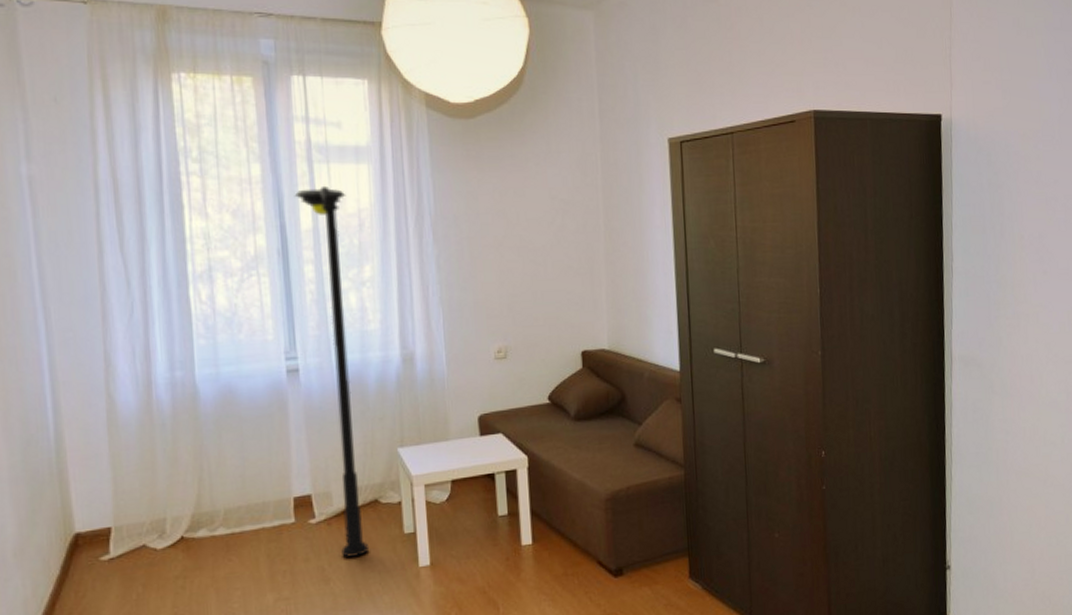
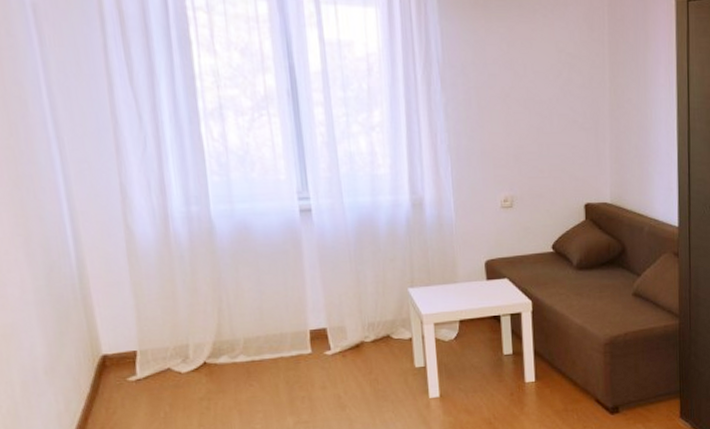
floor lamp: present [294,185,370,557] -> none [302,27,383,387]

